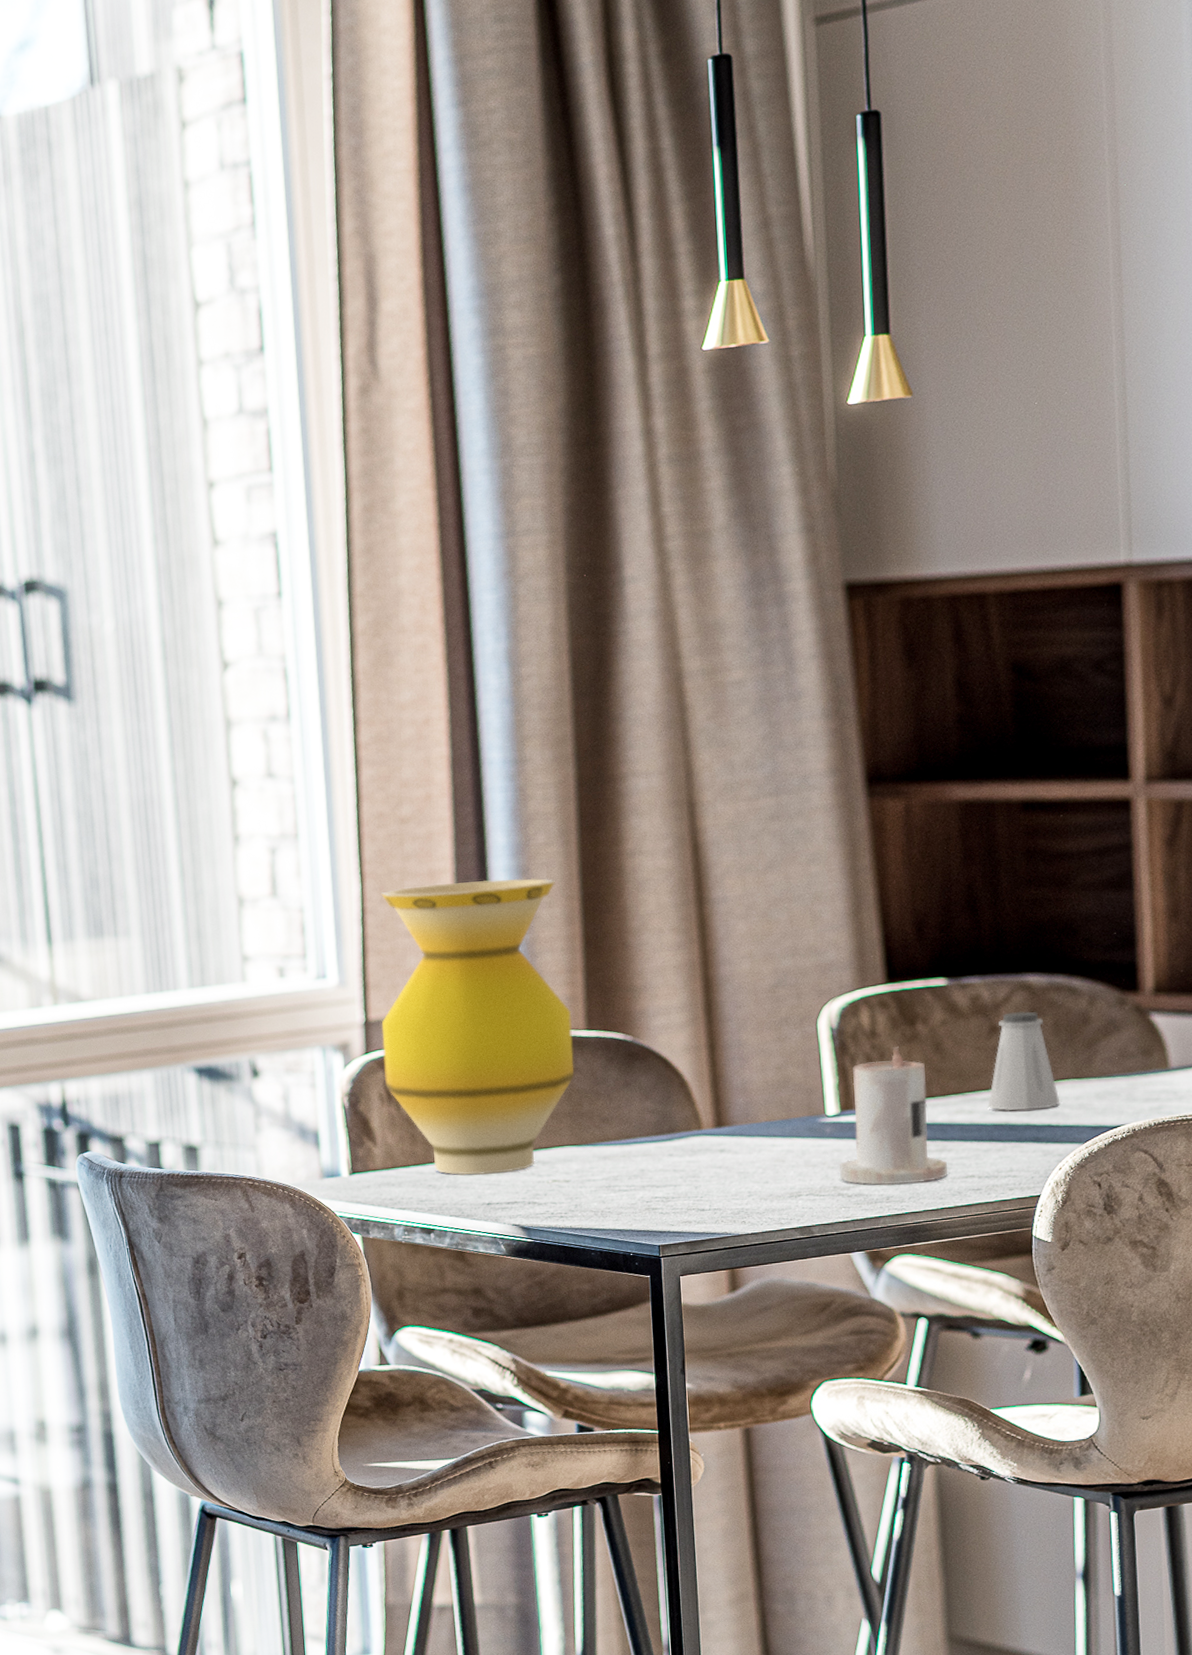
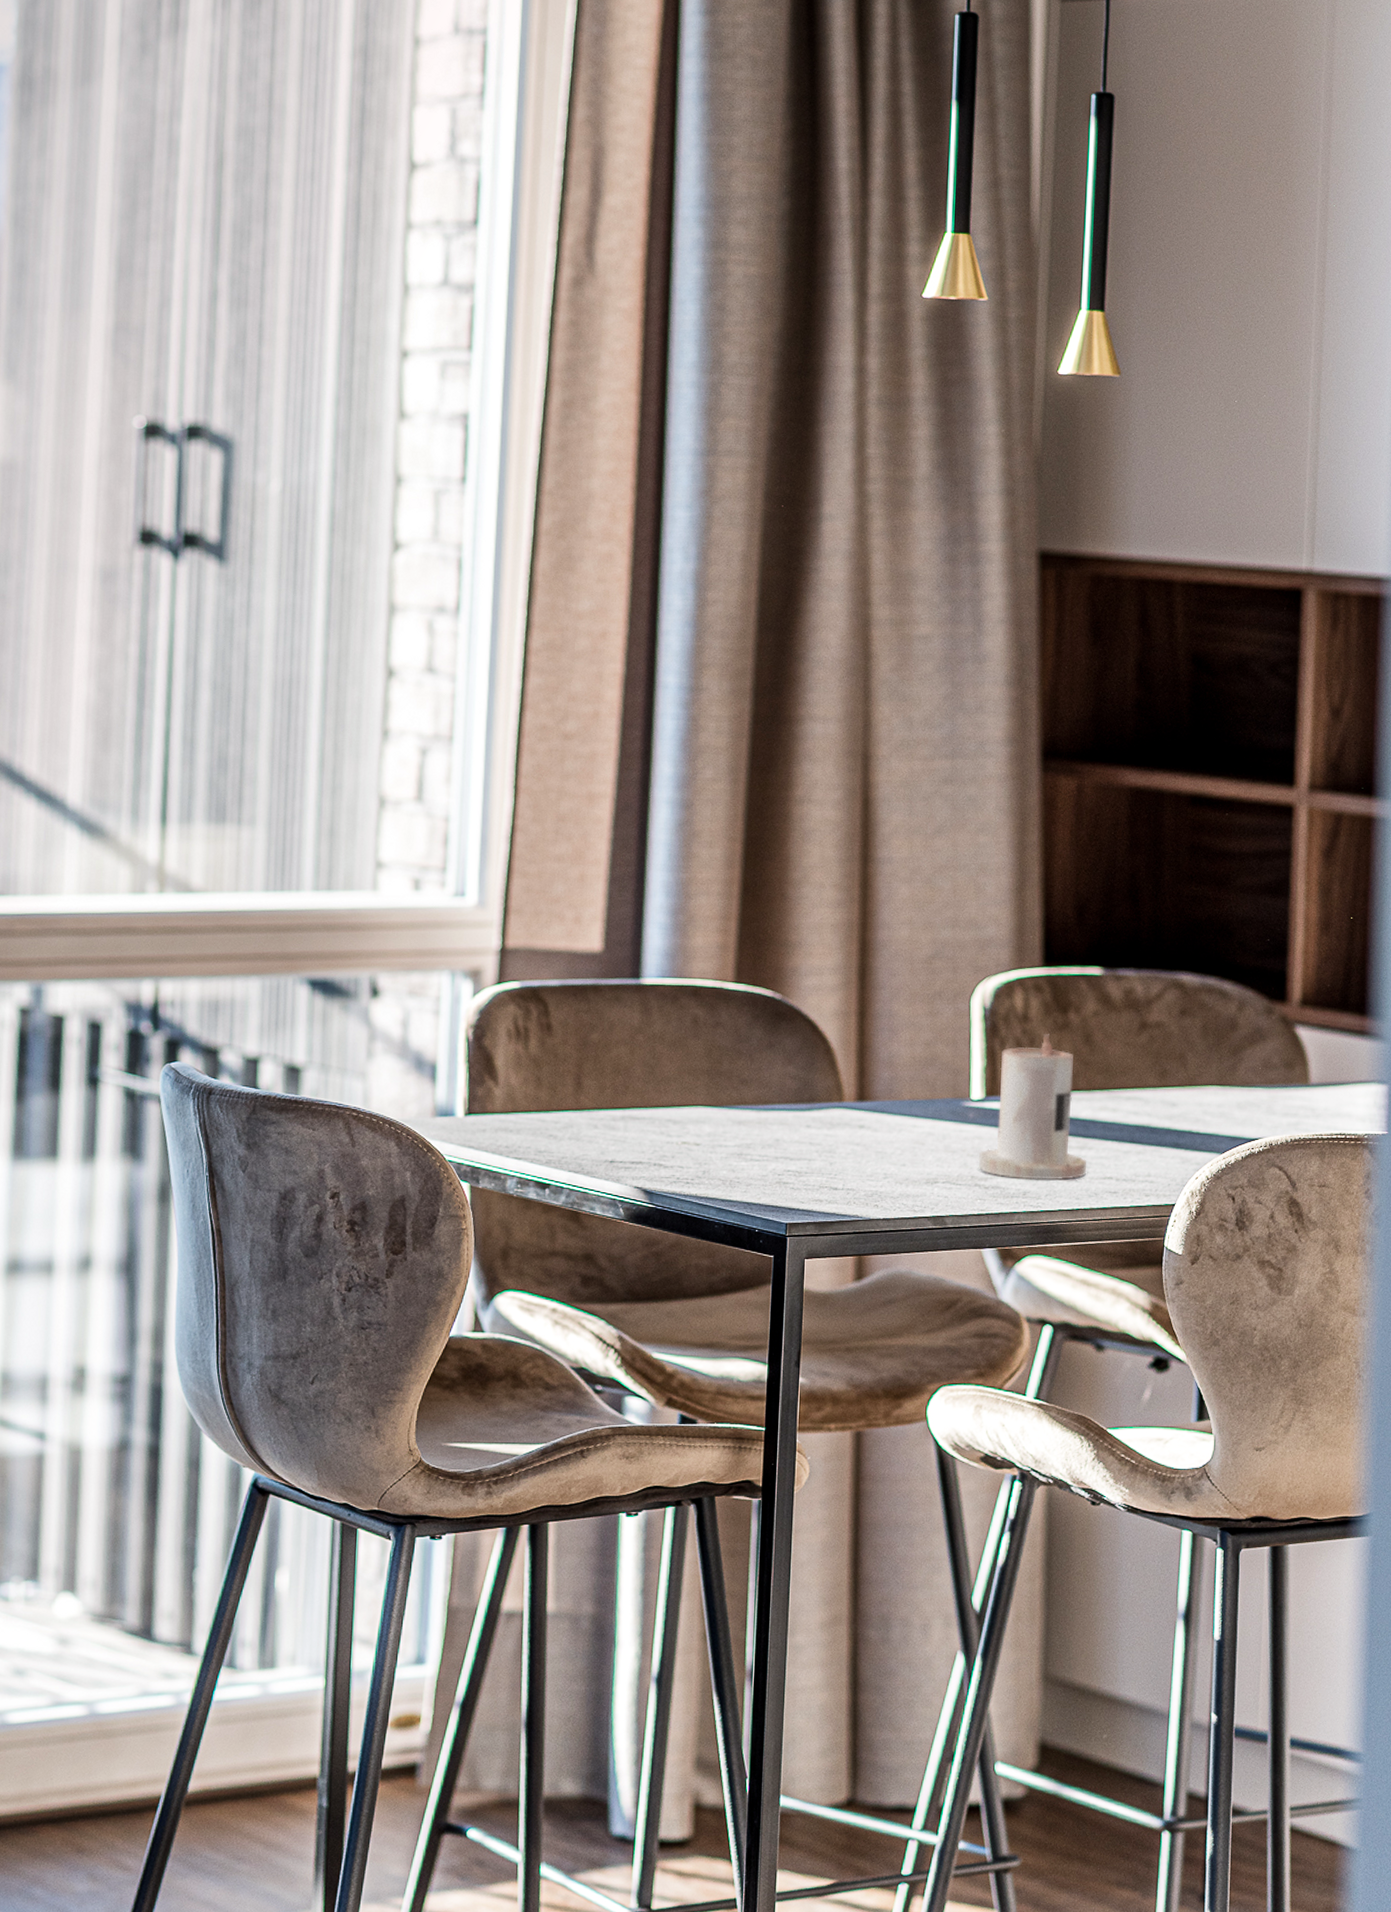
vase: present [381,878,575,1176] -> none [515,808,721,1129]
saltshaker: present [987,1011,1060,1111] -> none [1131,1010,1203,1114]

